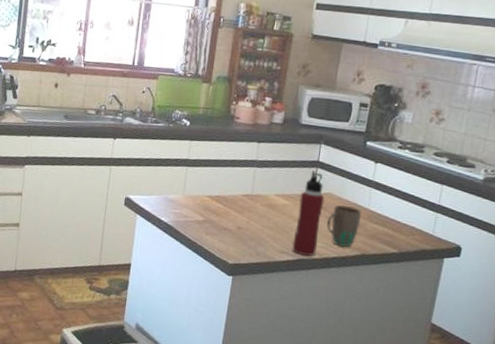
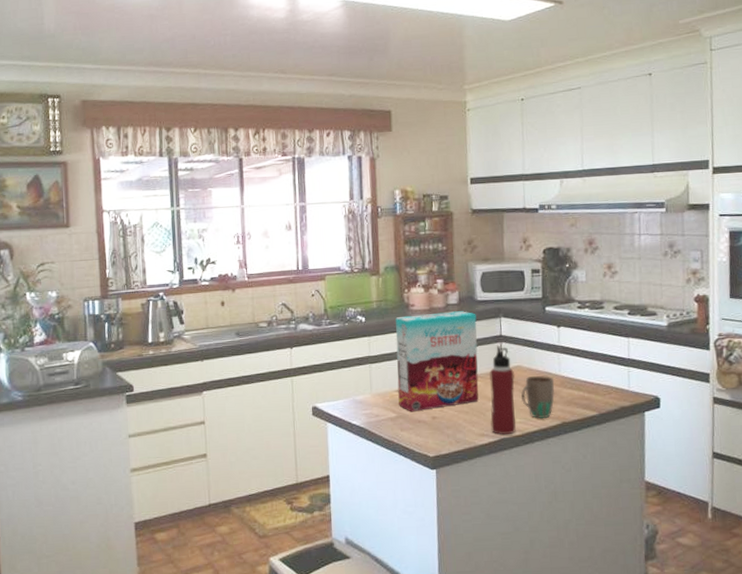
cereal box: none [208,127,298,221] -> present [395,311,479,412]

